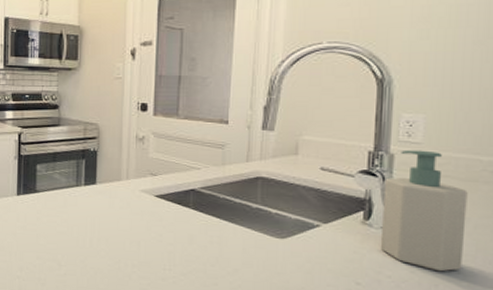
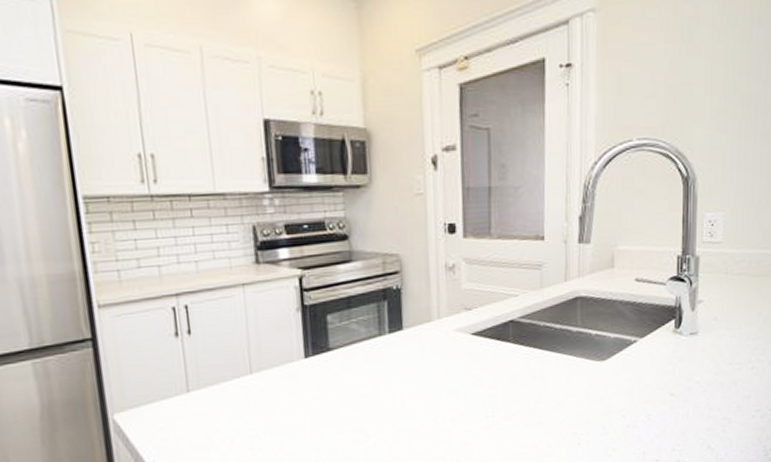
soap bottle: present [380,149,468,272] -> none [689,249,759,369]

